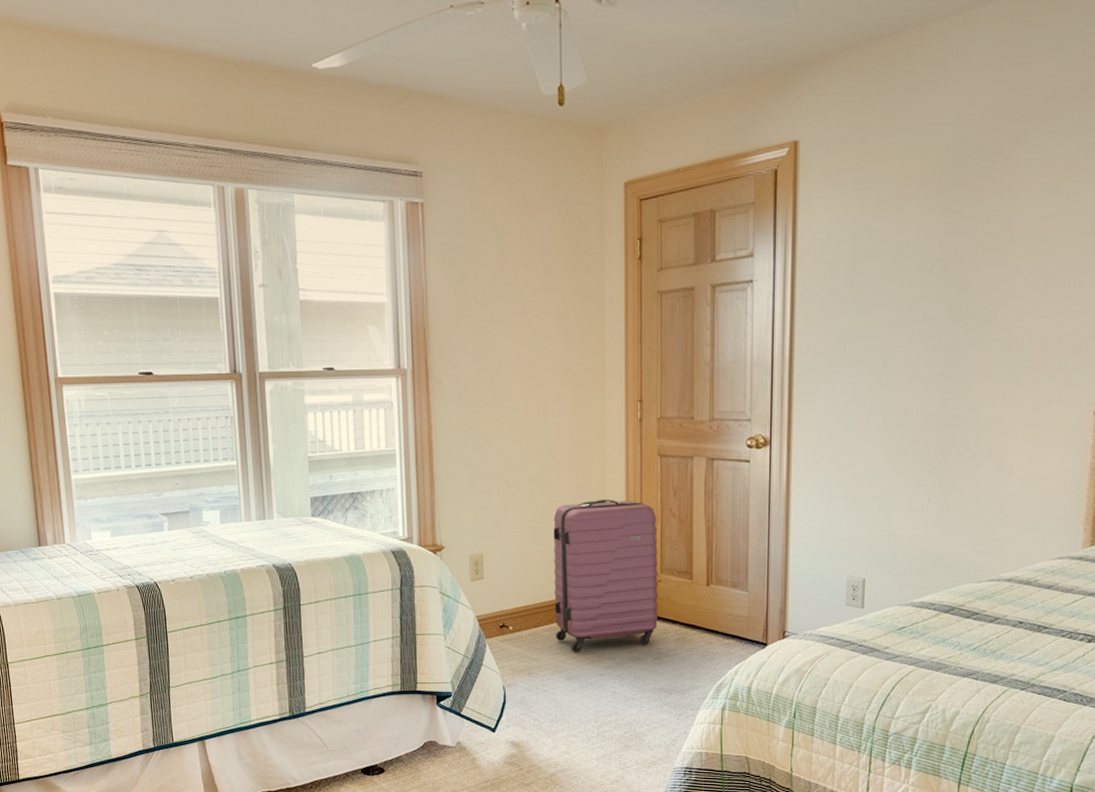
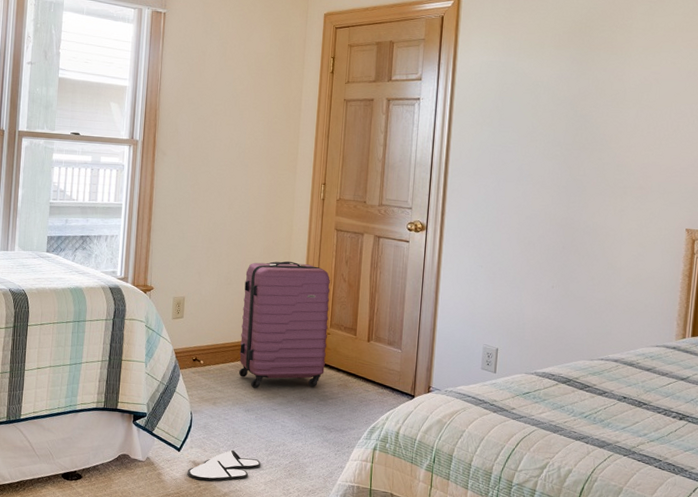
slippers: none [506,724,591,762] -> present [187,450,261,481]

